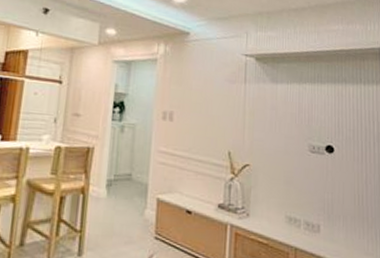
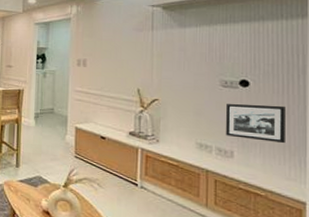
picture frame: none [313,171,364,216] -> present [225,104,285,144]

